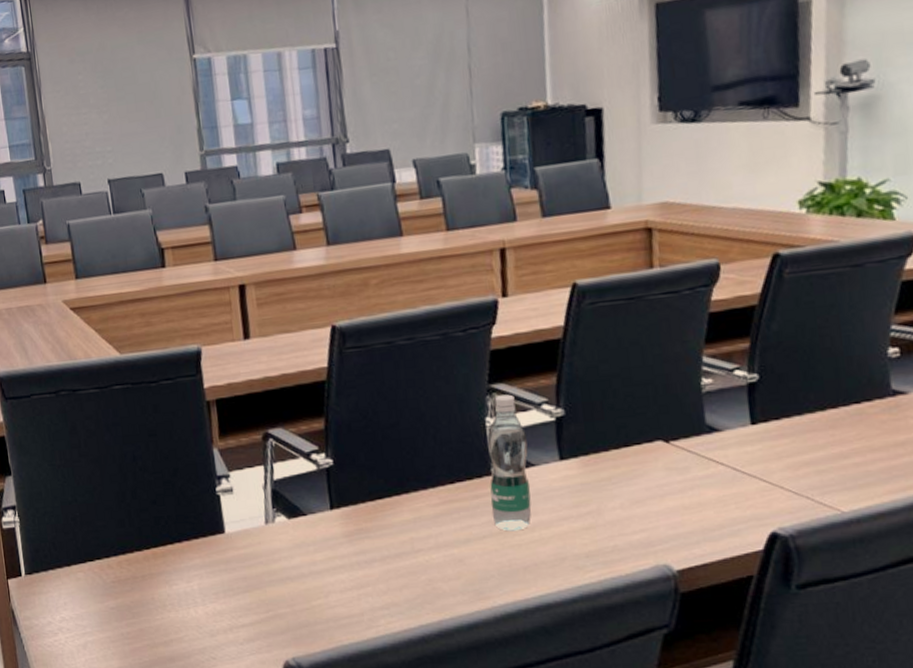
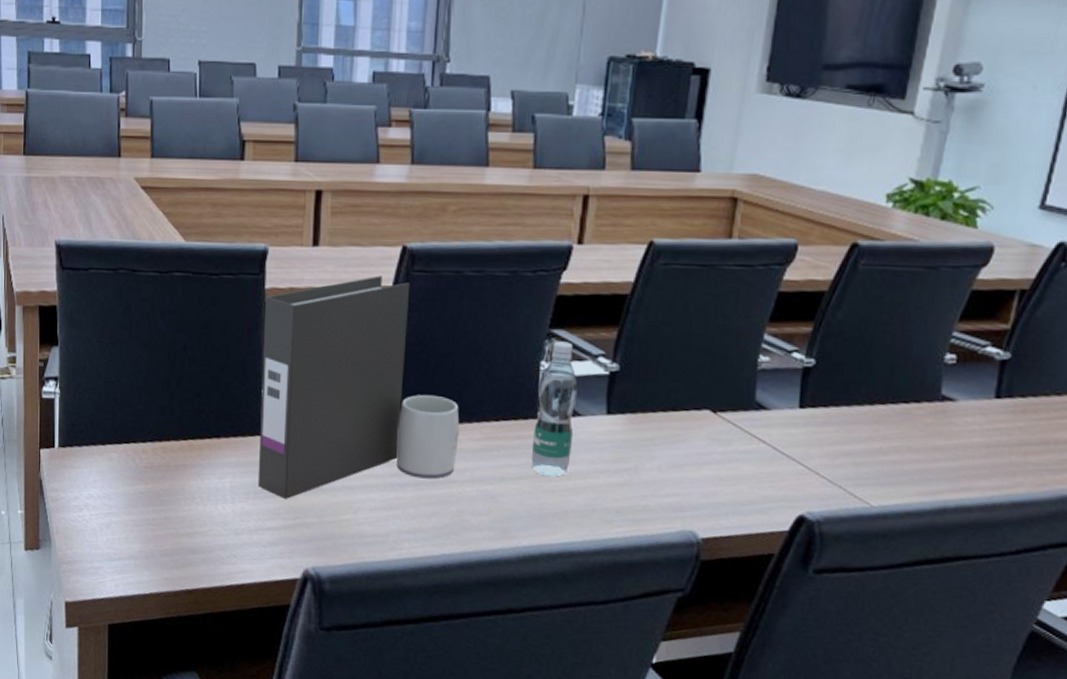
binder: none [205,358,360,593] -> present [257,275,411,499]
mug: none [354,467,418,553] -> present [396,394,460,479]

